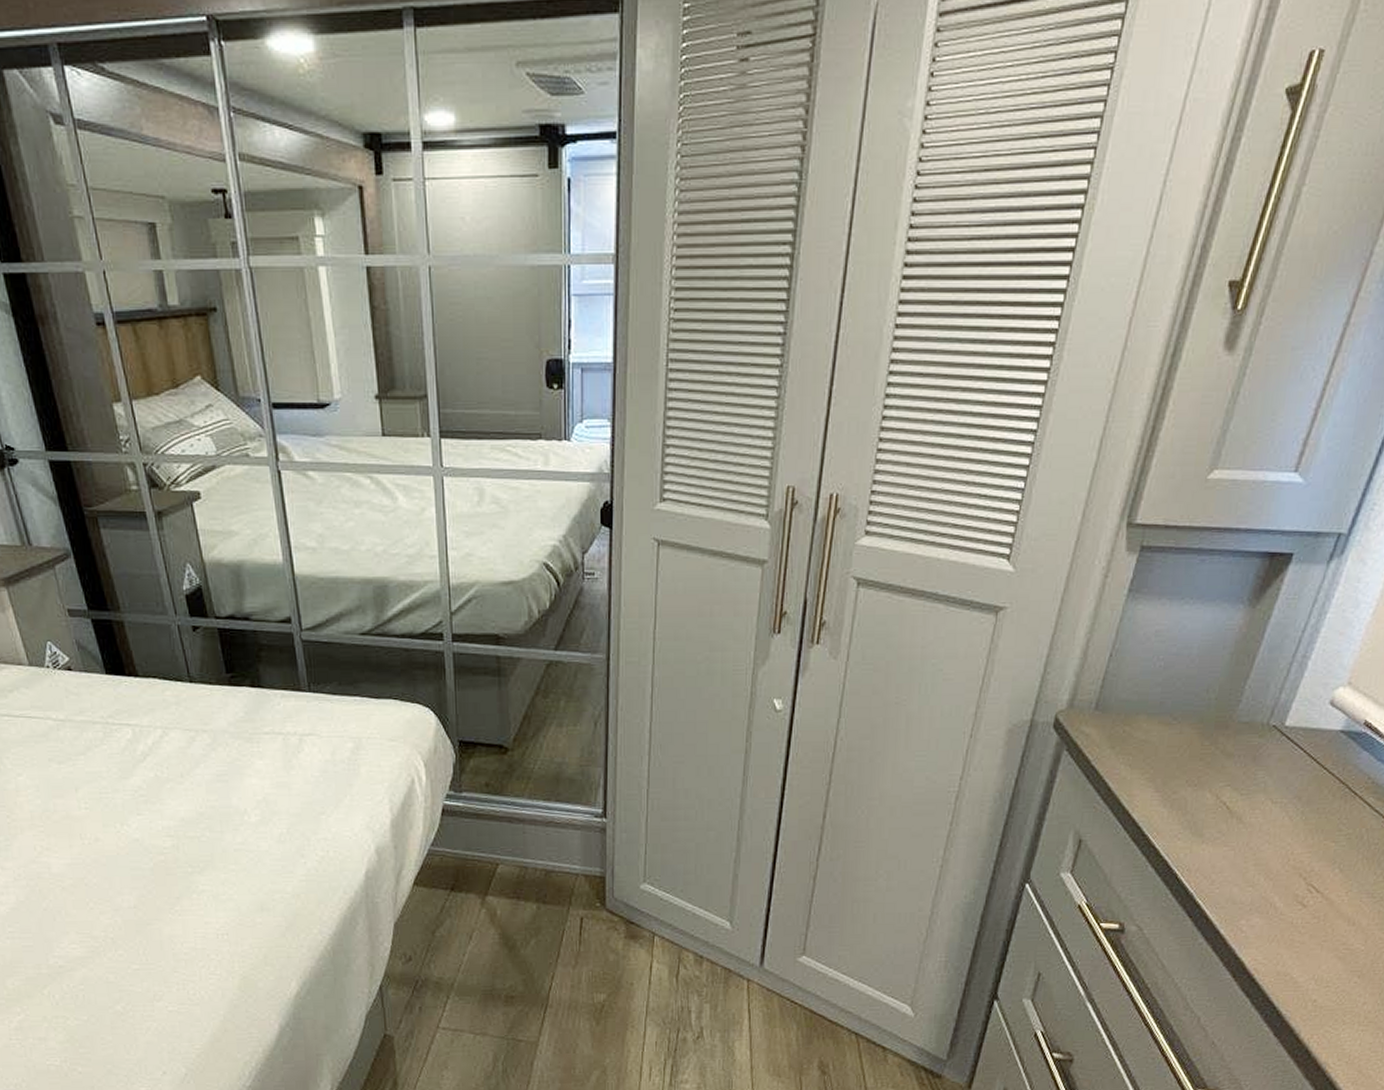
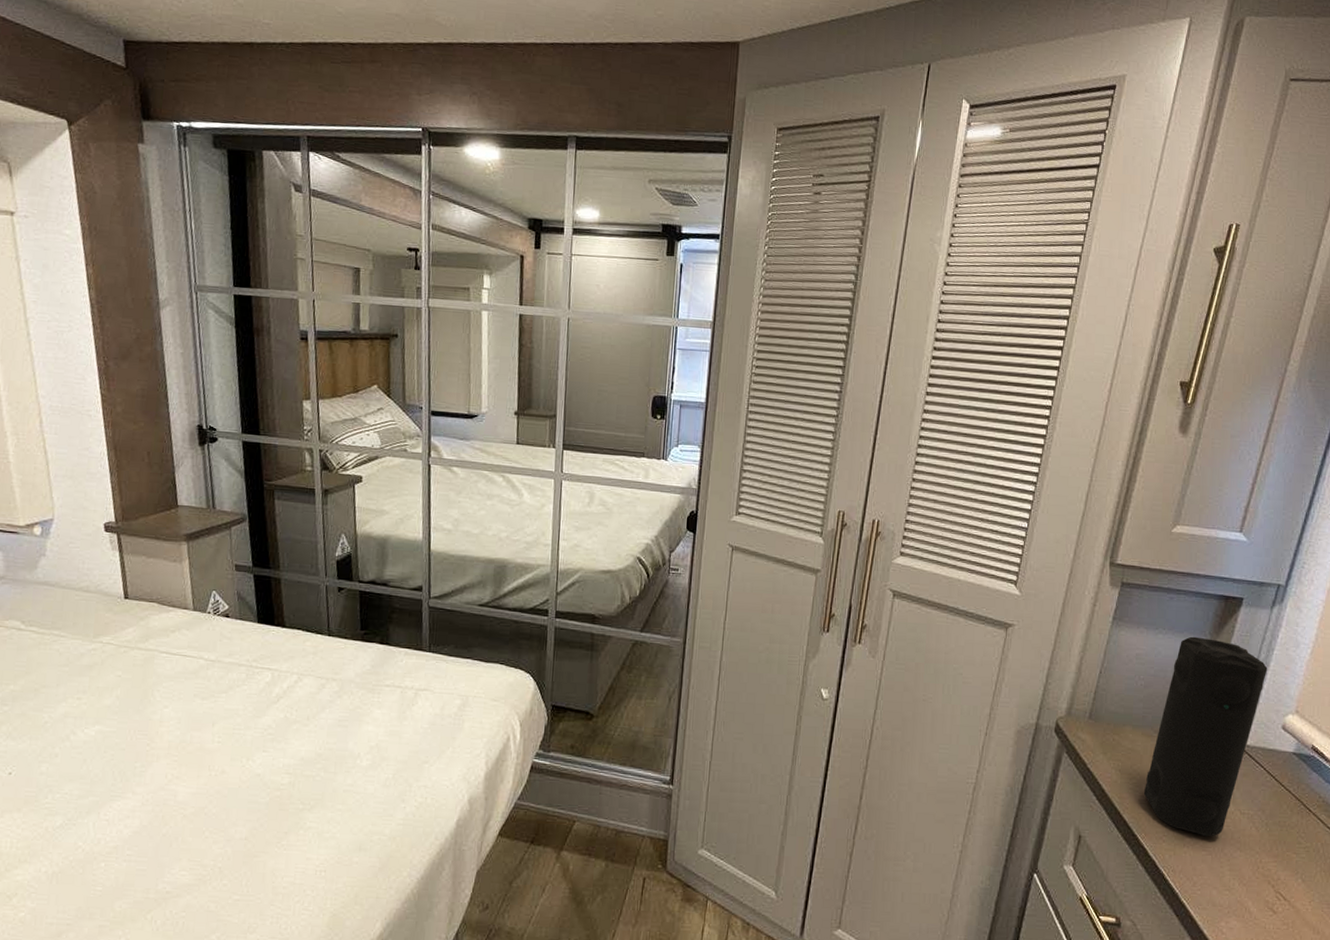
speaker: none [1157,604,1318,831] -> present [1143,636,1268,837]

